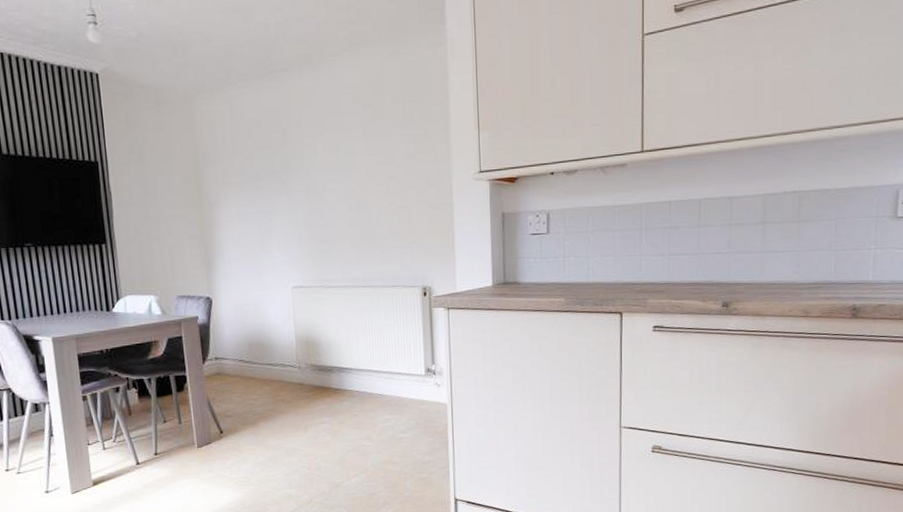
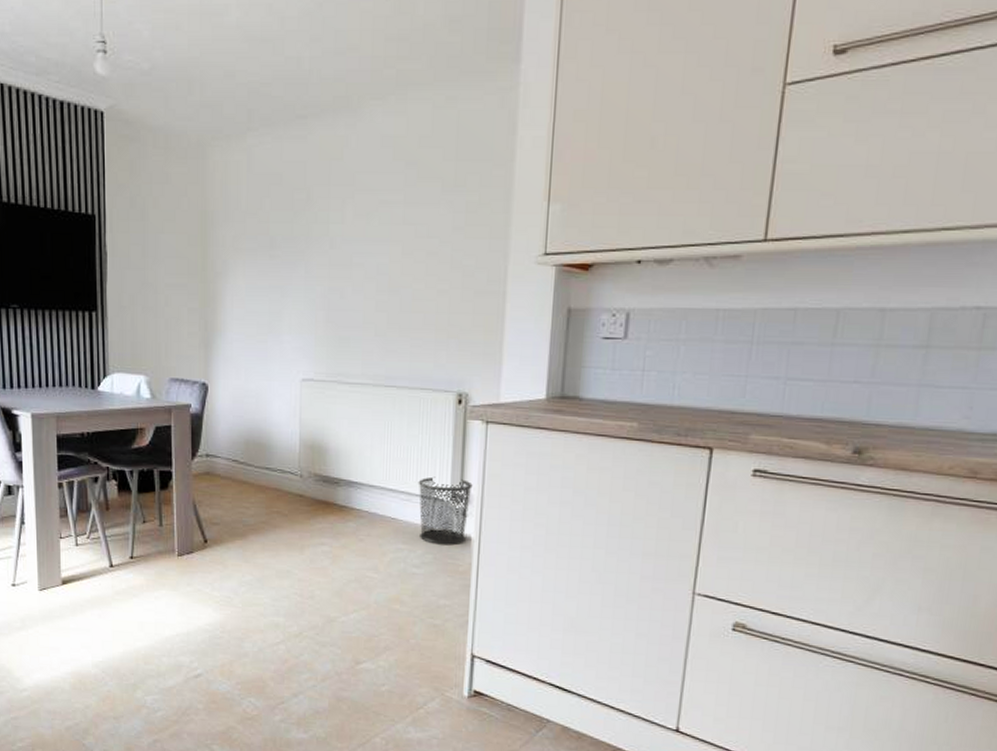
waste bin: none [397,356,442,412] -> present [418,476,473,545]

